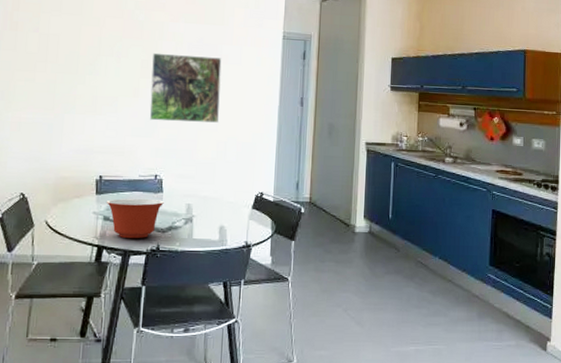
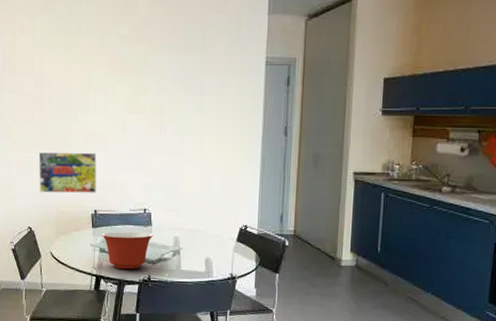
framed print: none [36,113,105,158] -> present [38,152,97,194]
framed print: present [149,52,222,123] -> none [136,87,204,156]

